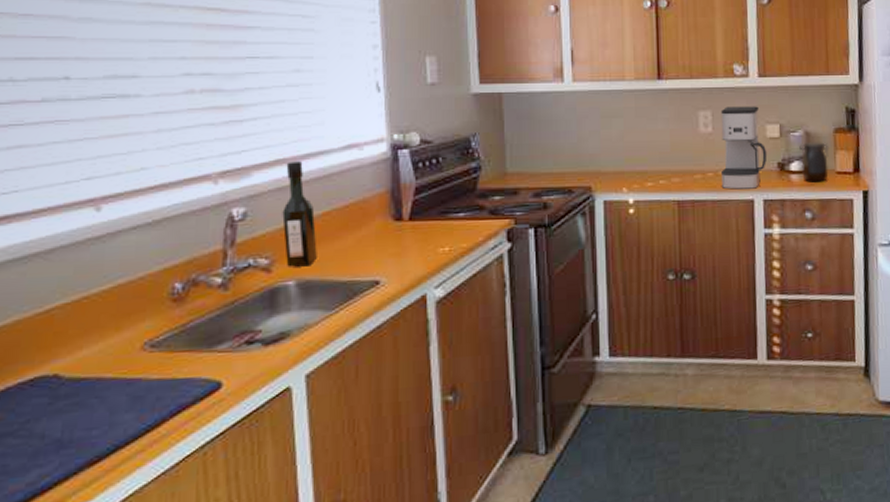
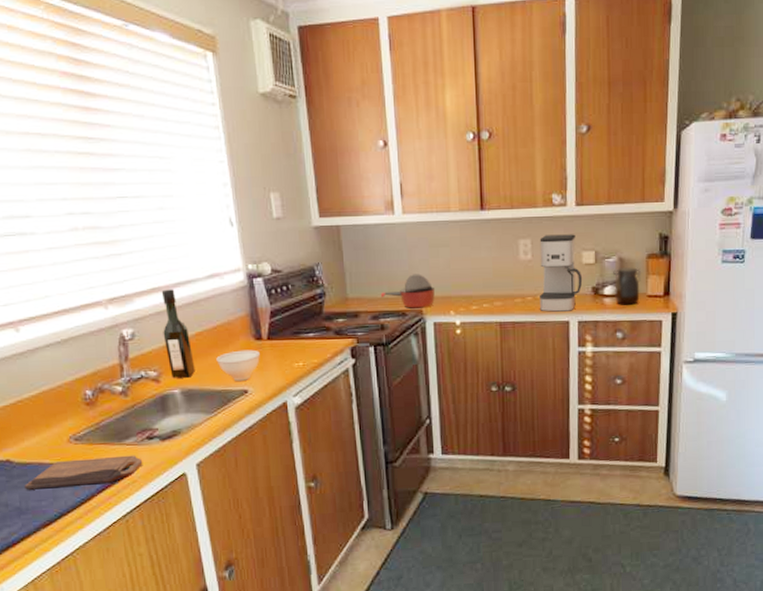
cutting board: none [72,364,237,415] -> present [25,455,143,490]
bowl: none [345,232,398,270] -> present [216,350,260,381]
saucepan: none [544,146,607,185] -> present [380,274,436,309]

